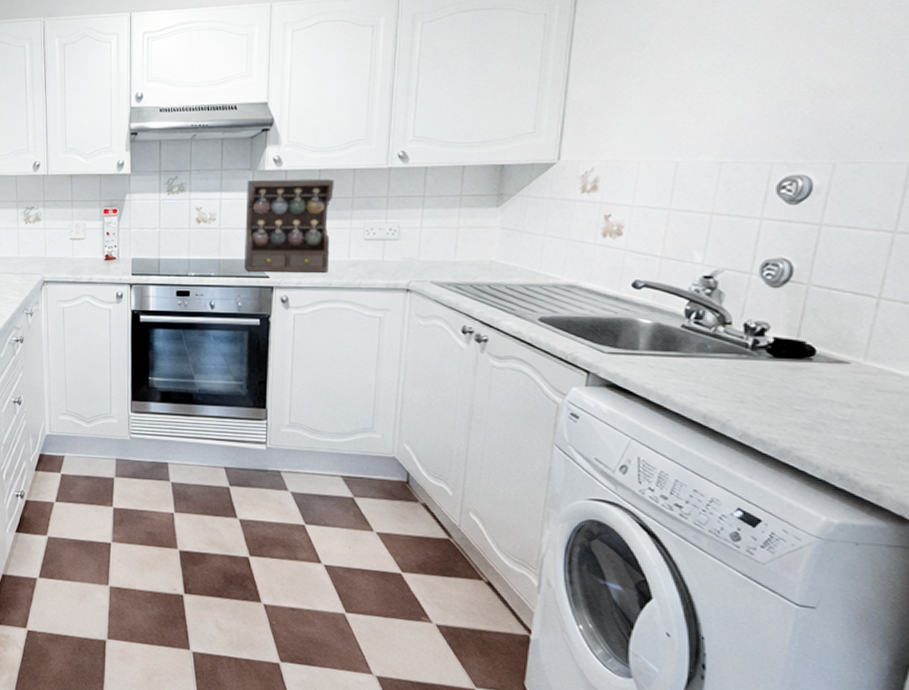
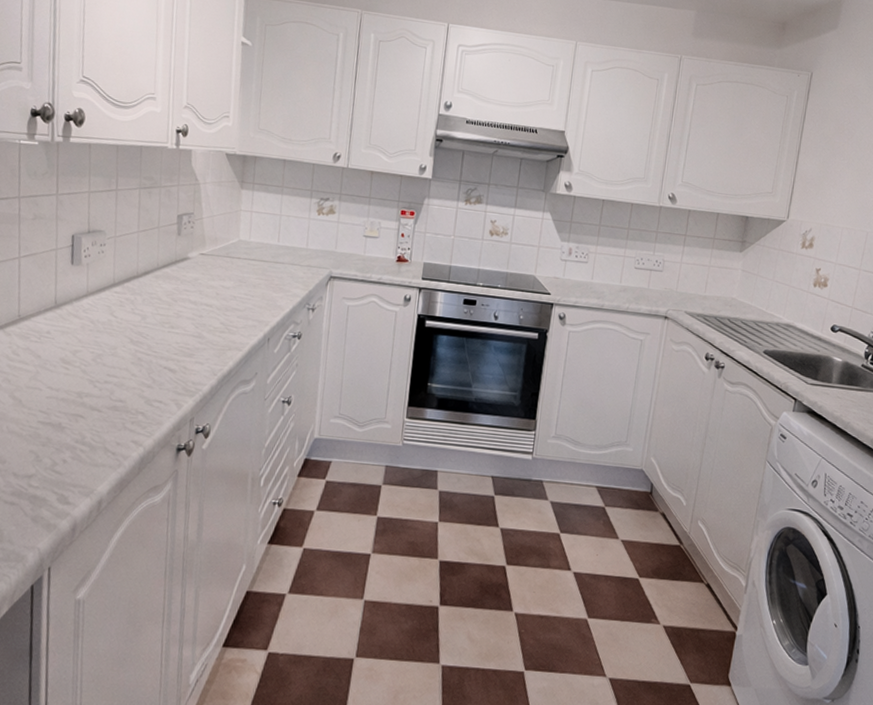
spice rack: present [244,178,334,273] -> none [529,201,615,295]

